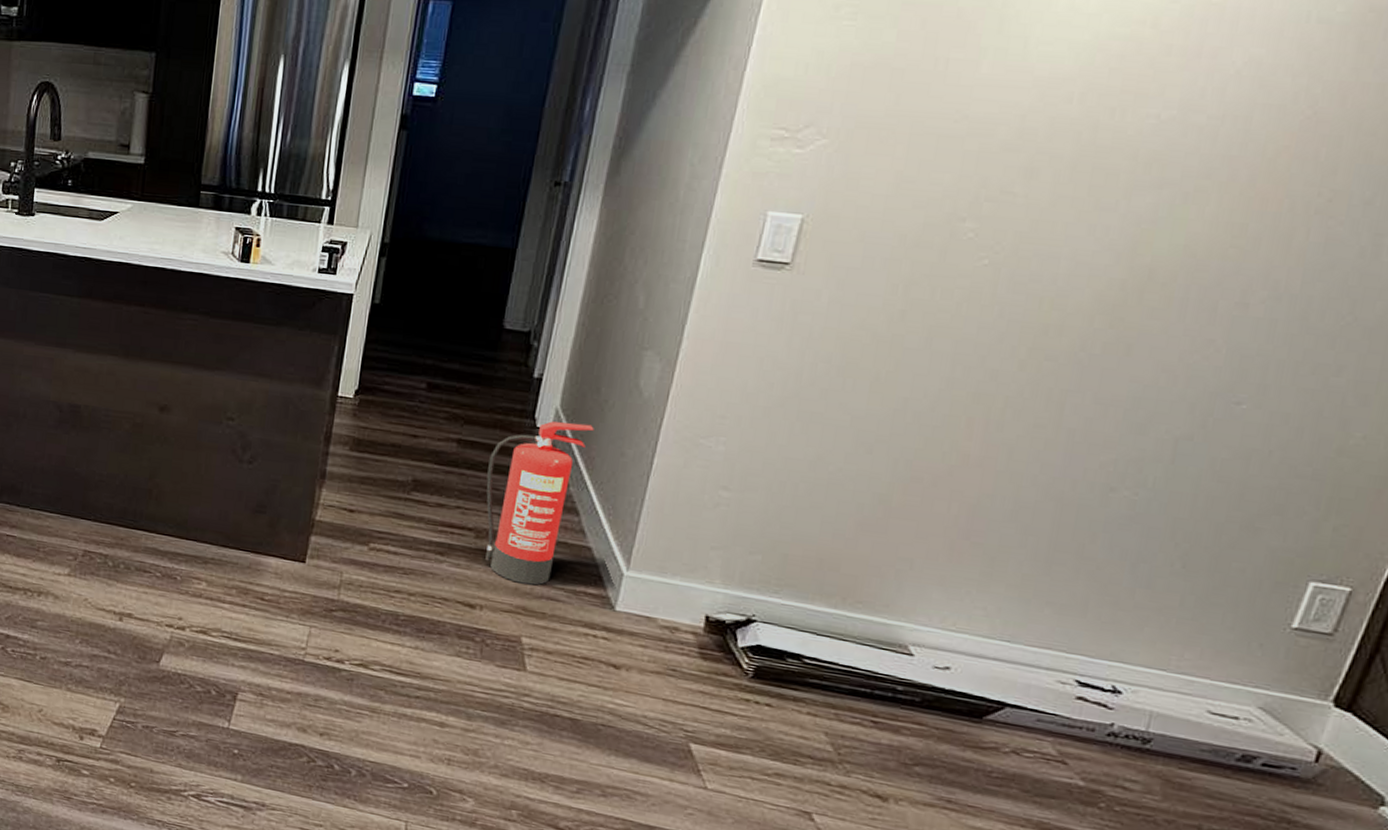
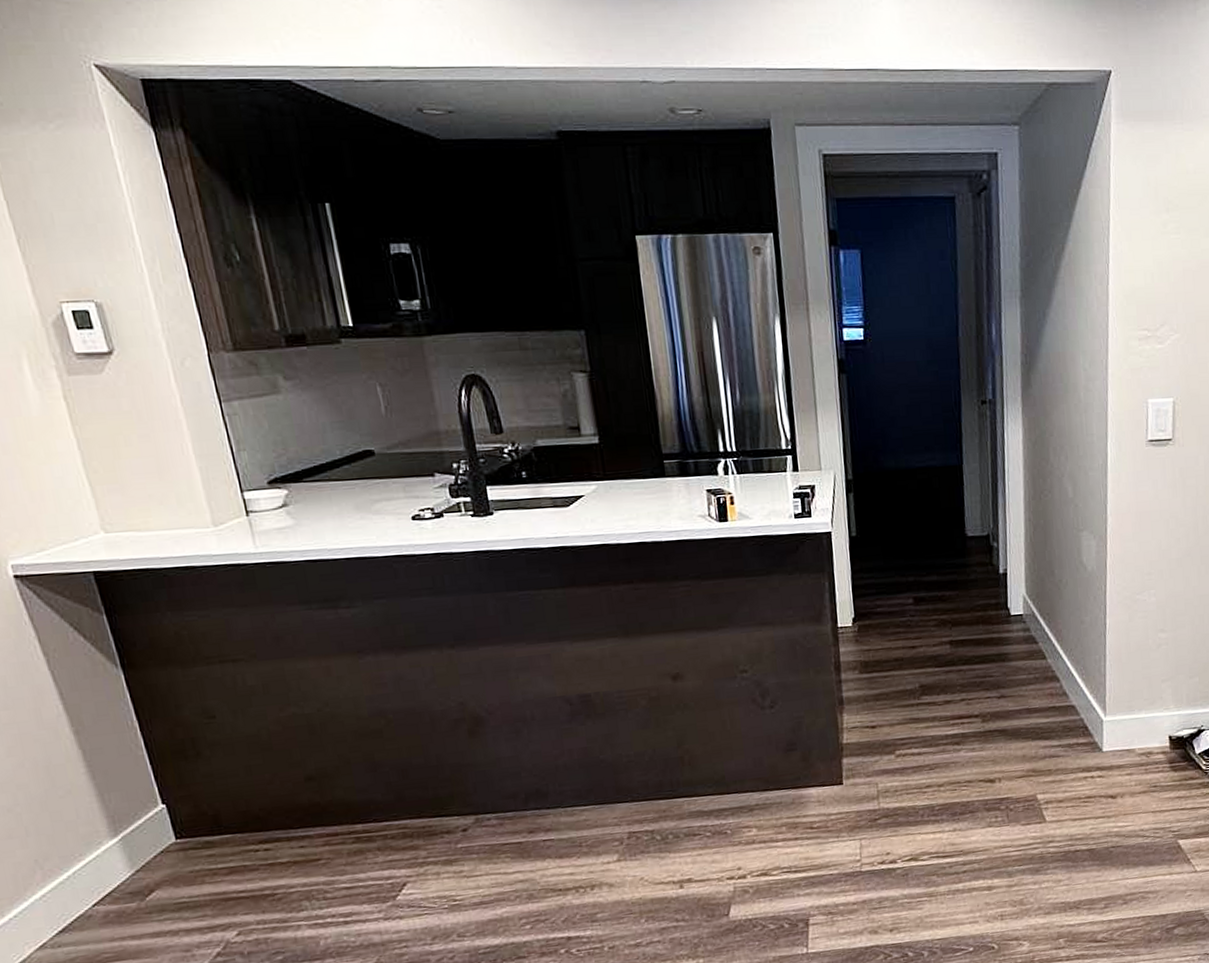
fire extinguisher: present [485,421,594,585] -> none [979,603,1056,751]

